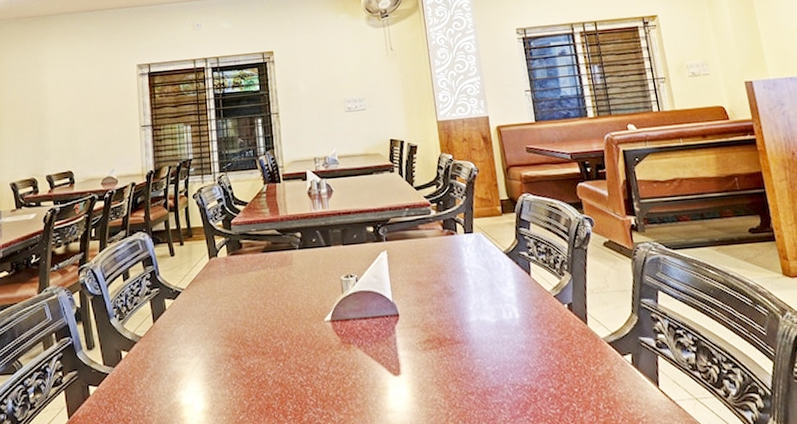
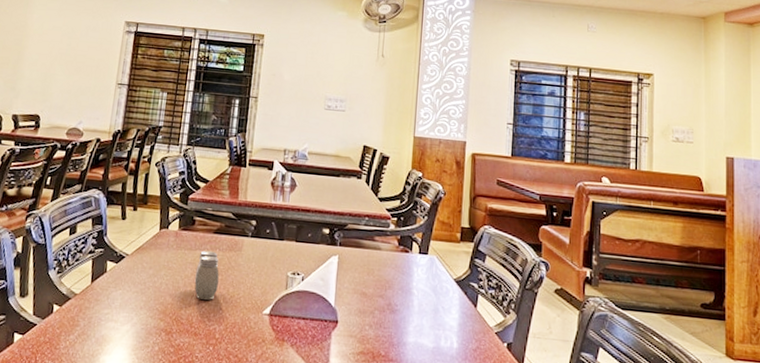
salt and pepper shaker: none [251,270,276,319] -> present [194,250,219,300]

